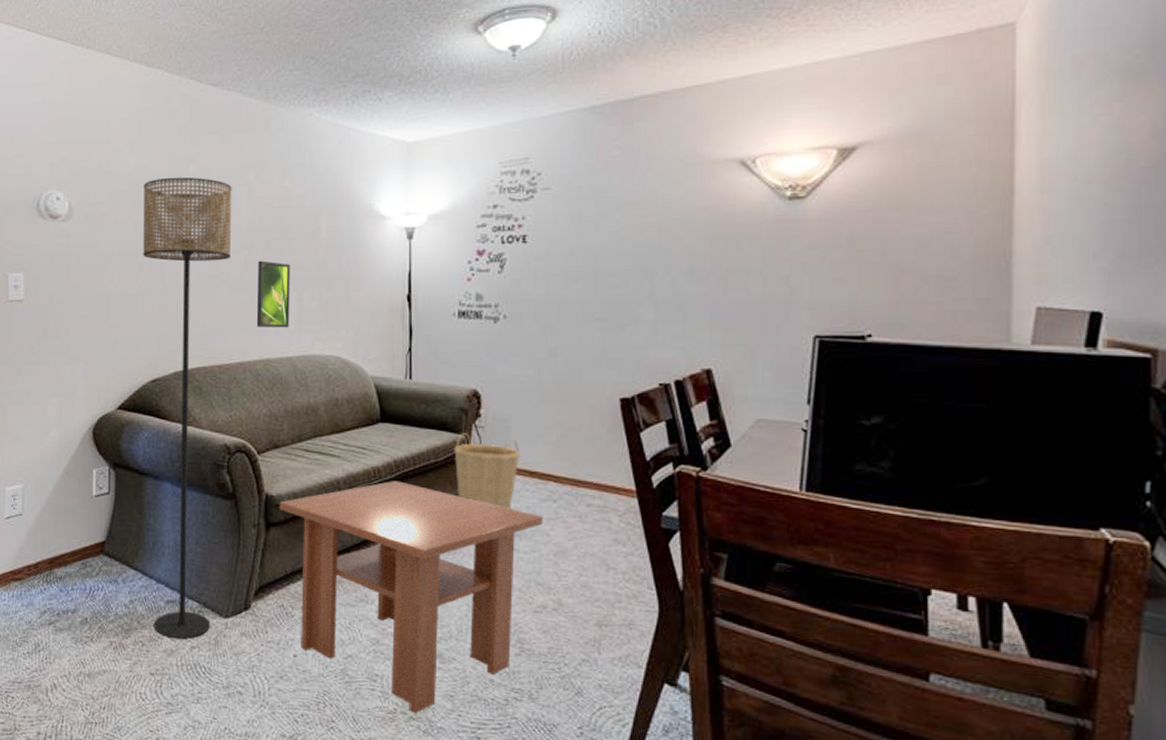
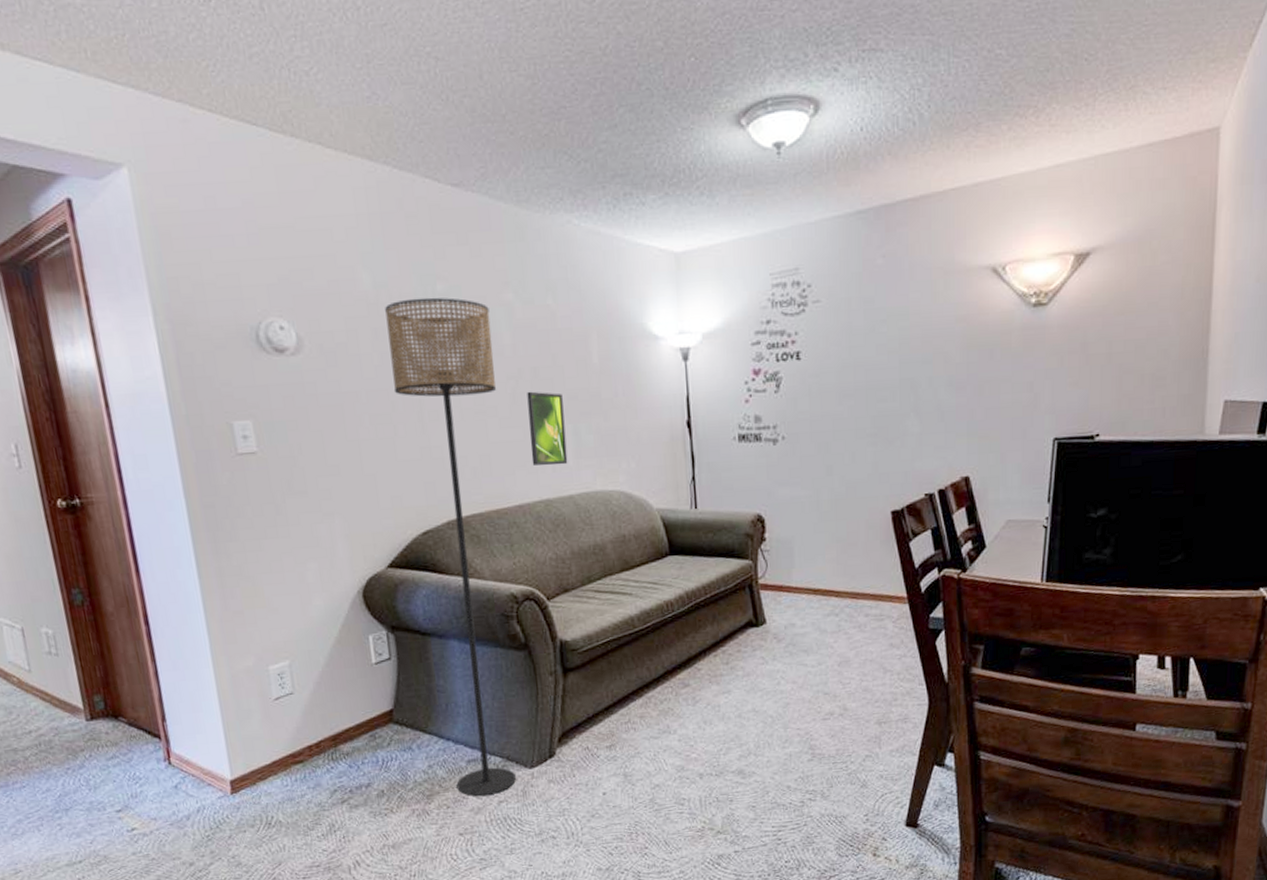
coffee table: present [279,481,542,714] -> none [574,612,827,828]
basket: present [454,433,520,509] -> none [742,558,804,628]

